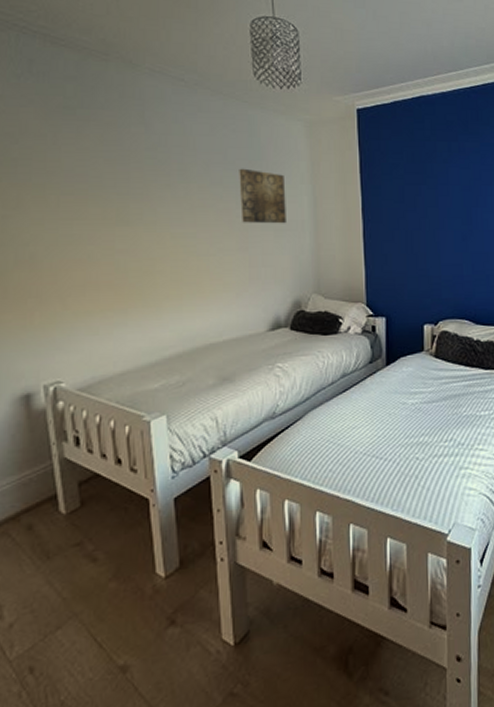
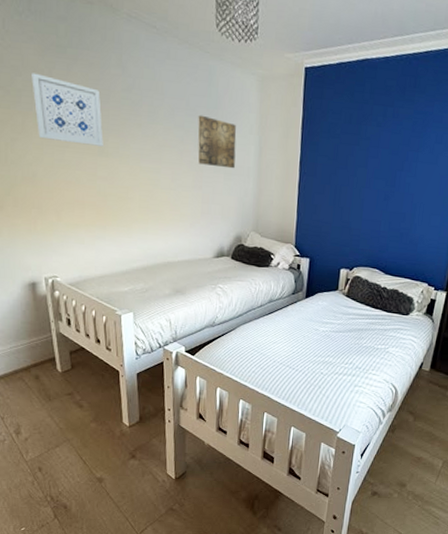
wall art: none [31,139,123,214] -> present [32,73,104,147]

